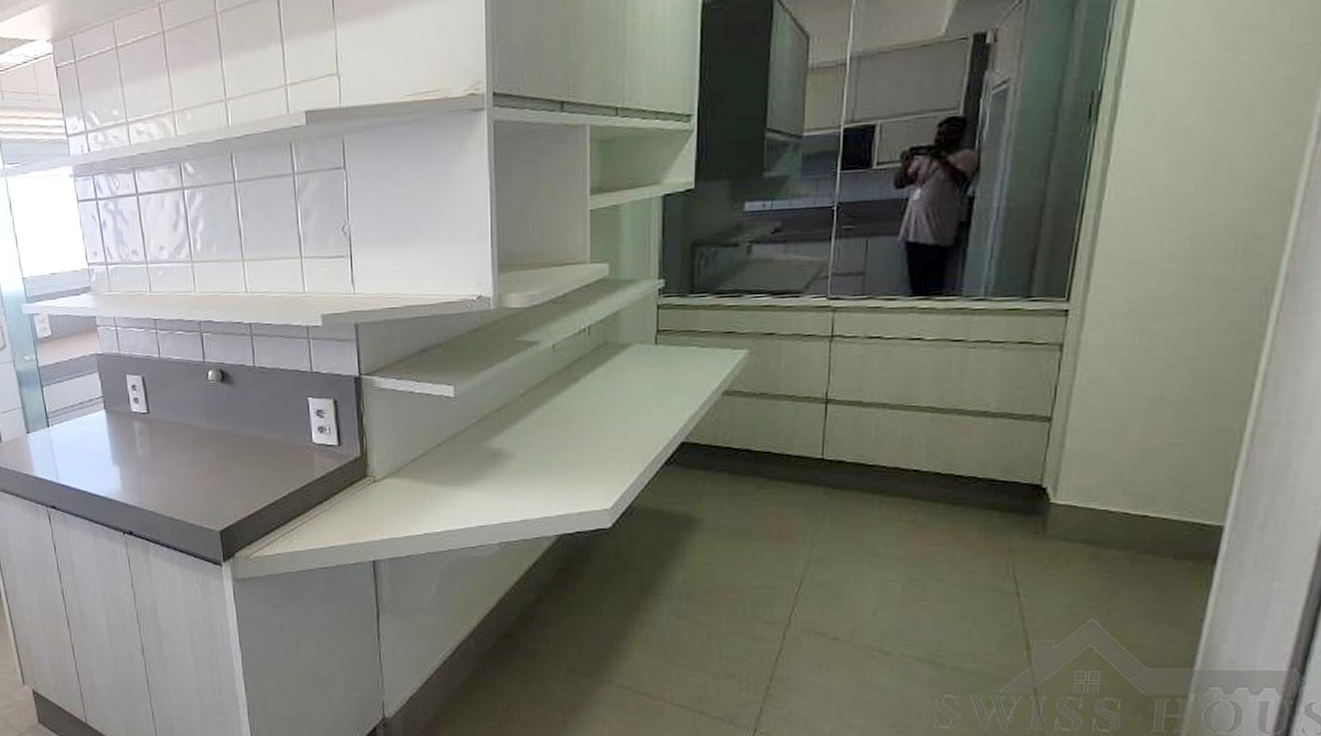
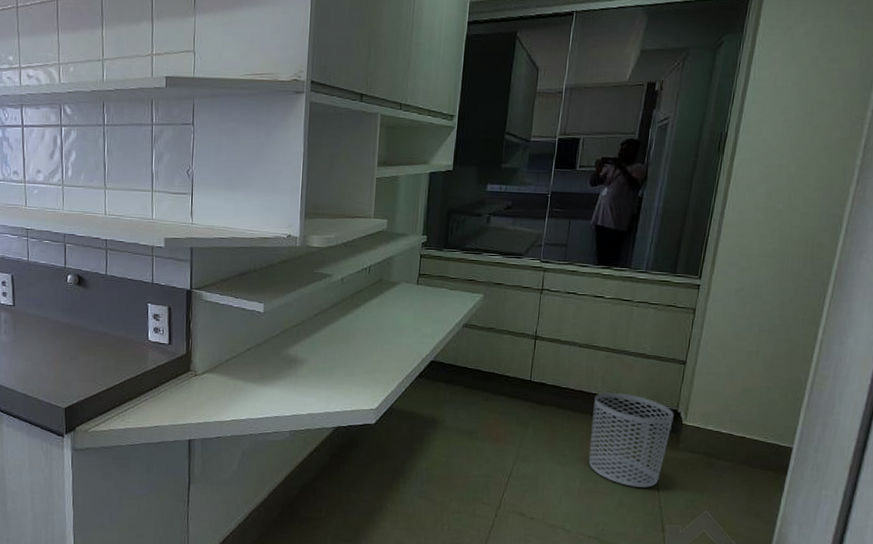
waste bin: none [912,467,1037,591] -> present [588,392,674,488]

